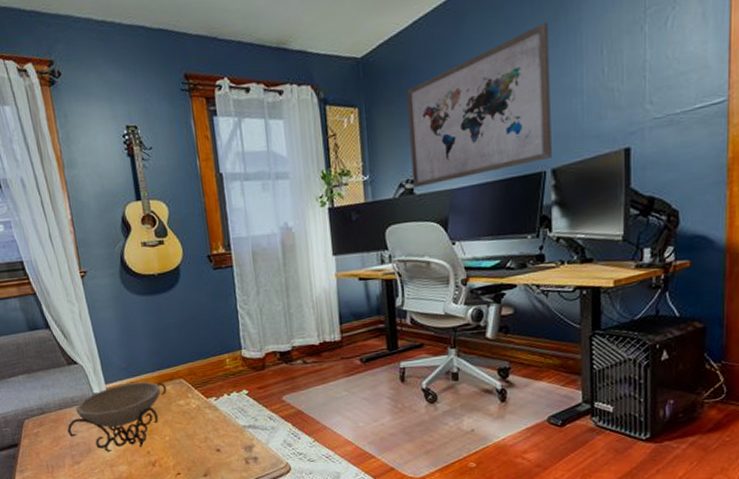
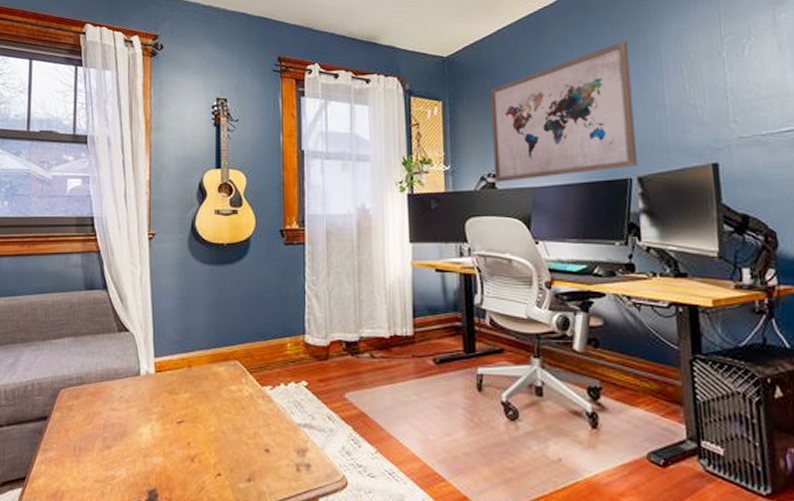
decorative bowl: present [67,382,167,453] -> none [104,359,220,440]

